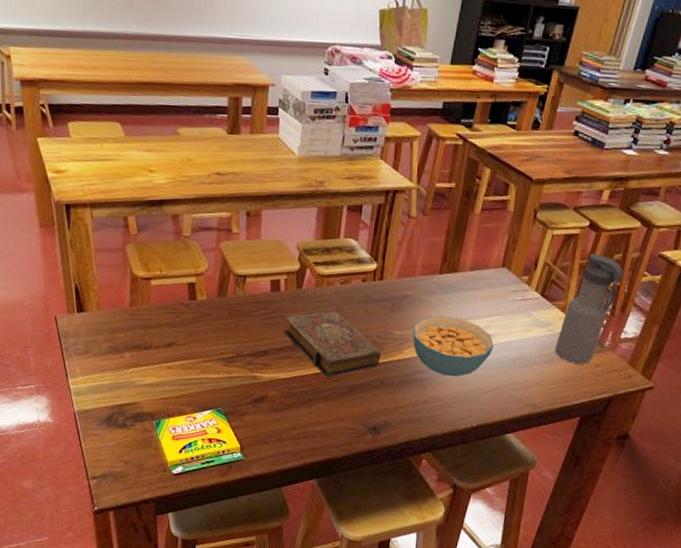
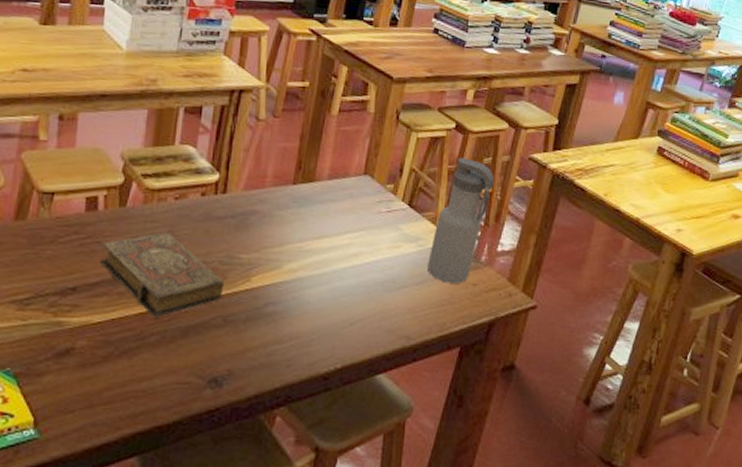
cereal bowl: present [413,315,494,377] -> none [263,233,358,308]

